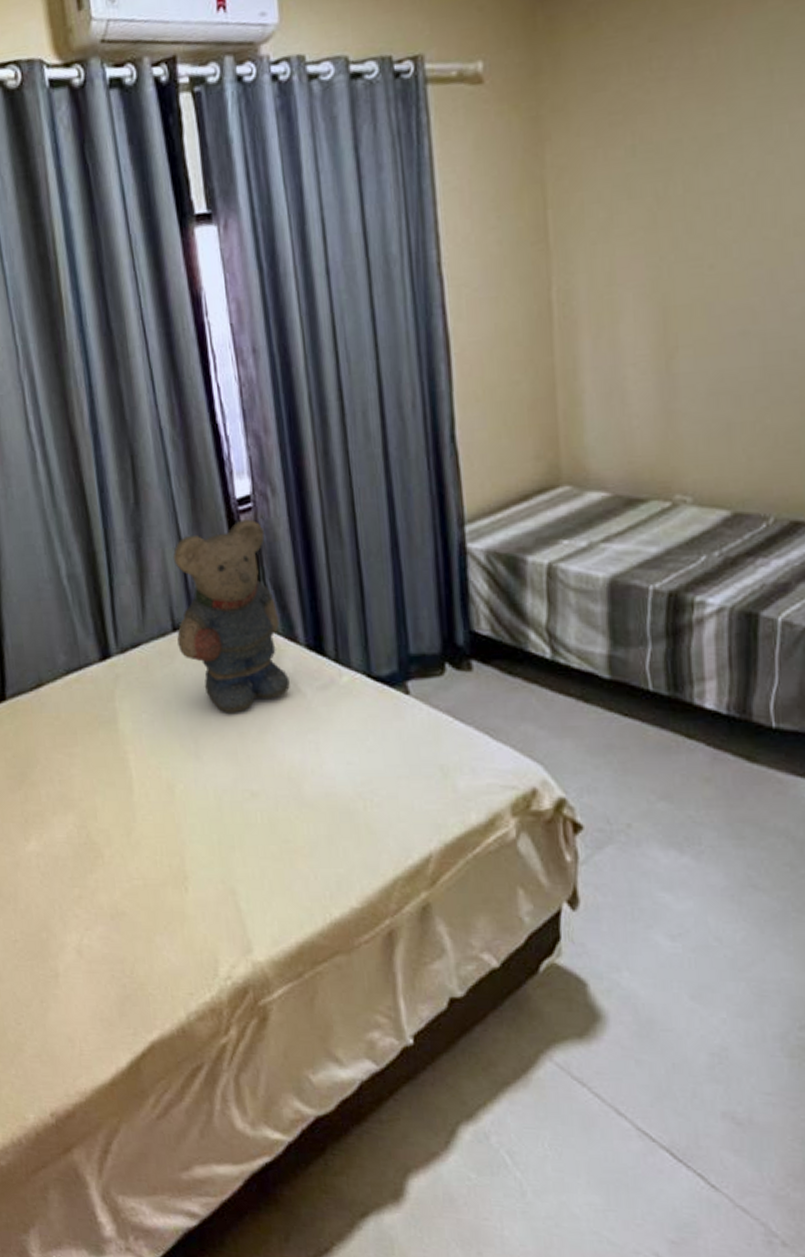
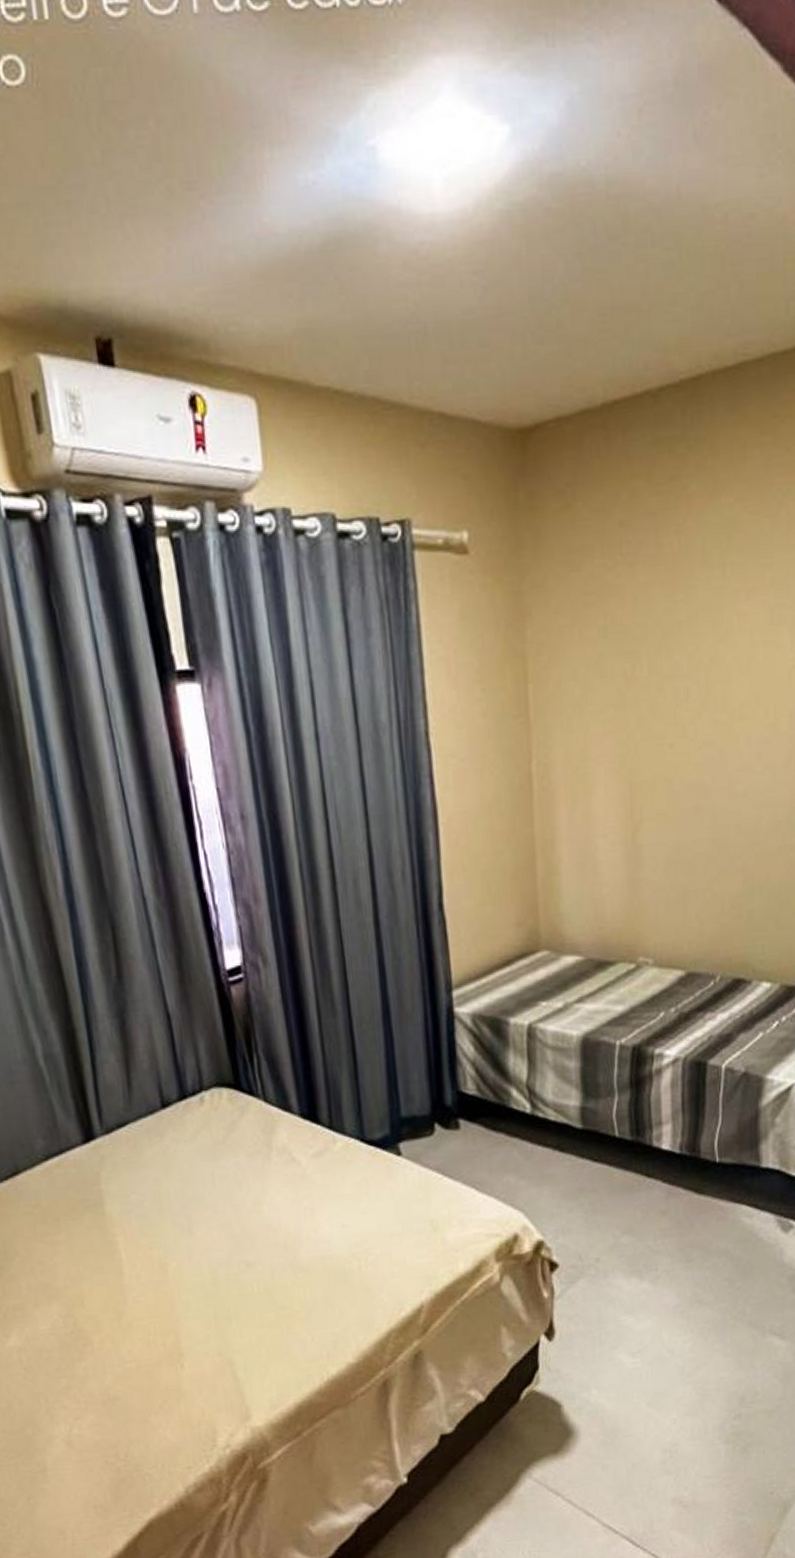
teddy bear: present [173,519,290,713] -> none [161,990,285,1188]

